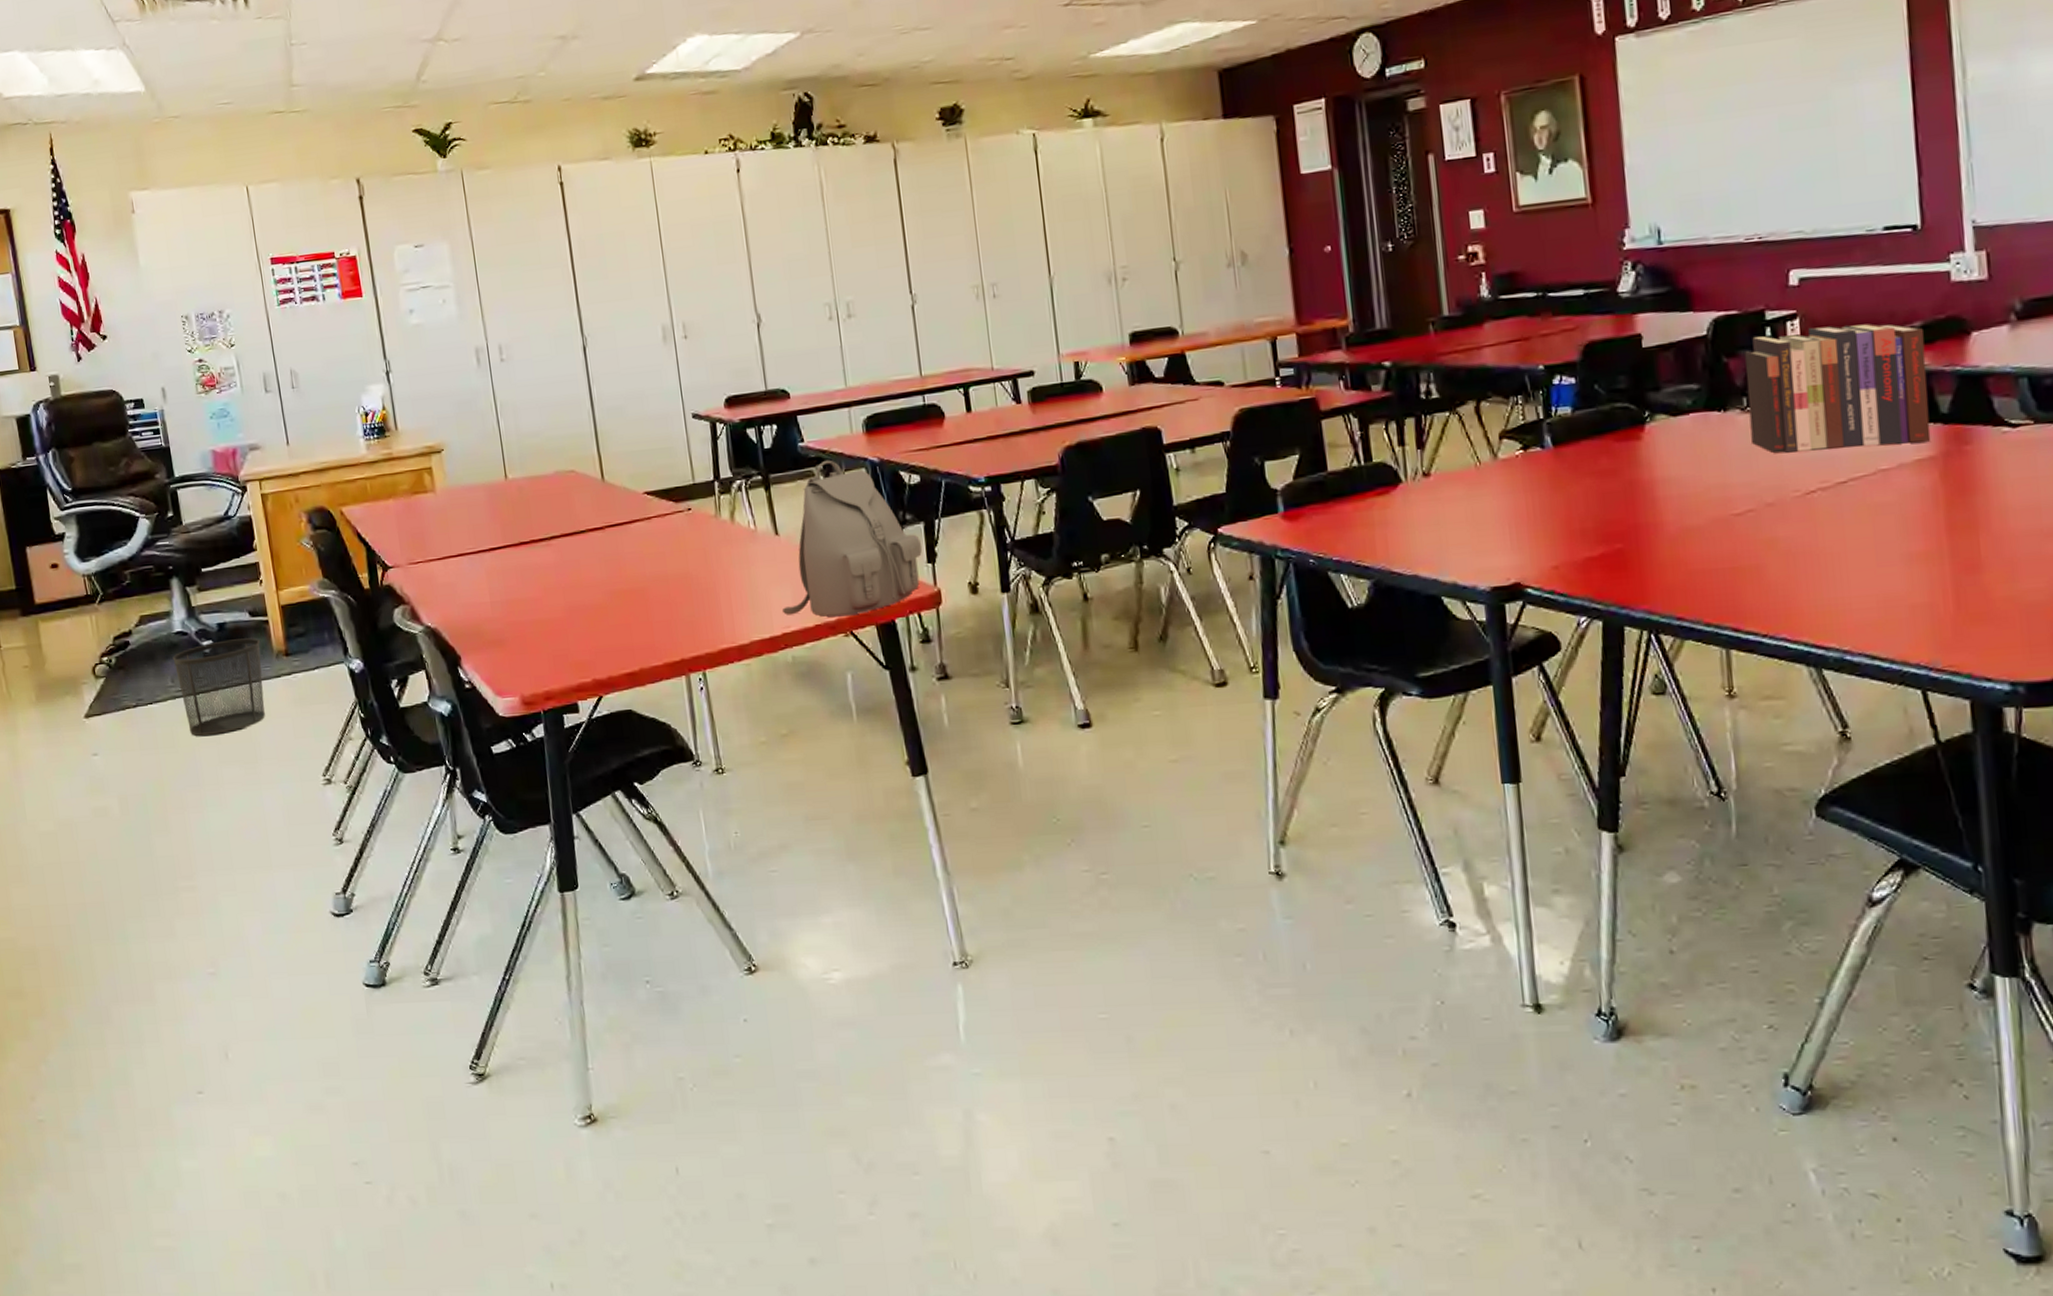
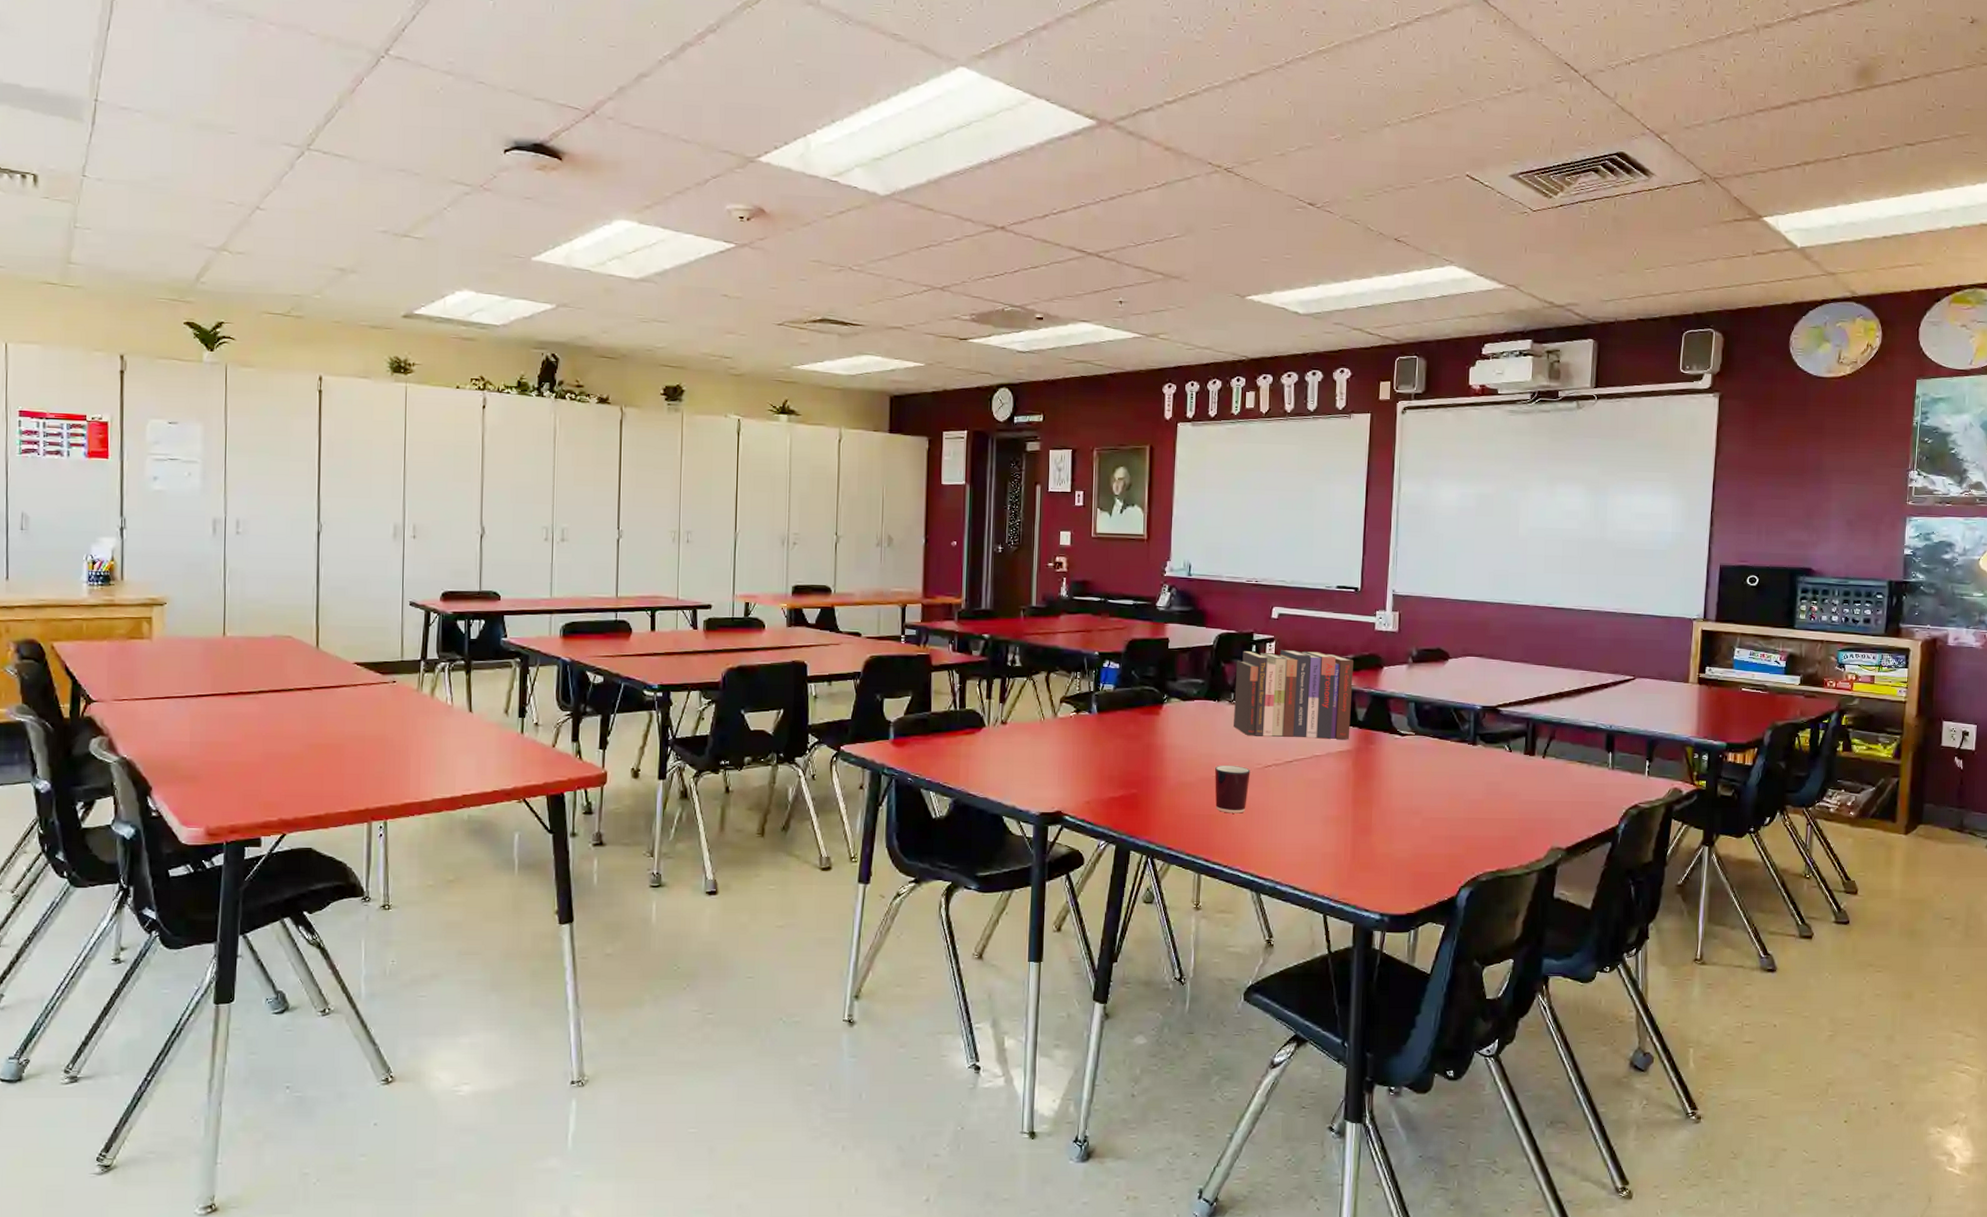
backpack: present [781,459,922,617] -> none [465,655,596,786]
mug: none [1731,496,1786,563] -> present [1214,765,1251,814]

